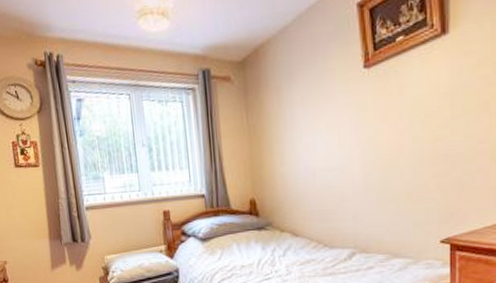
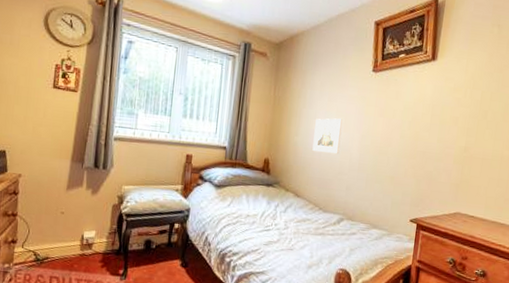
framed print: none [302,135,338,181] -> present [312,118,343,154]

